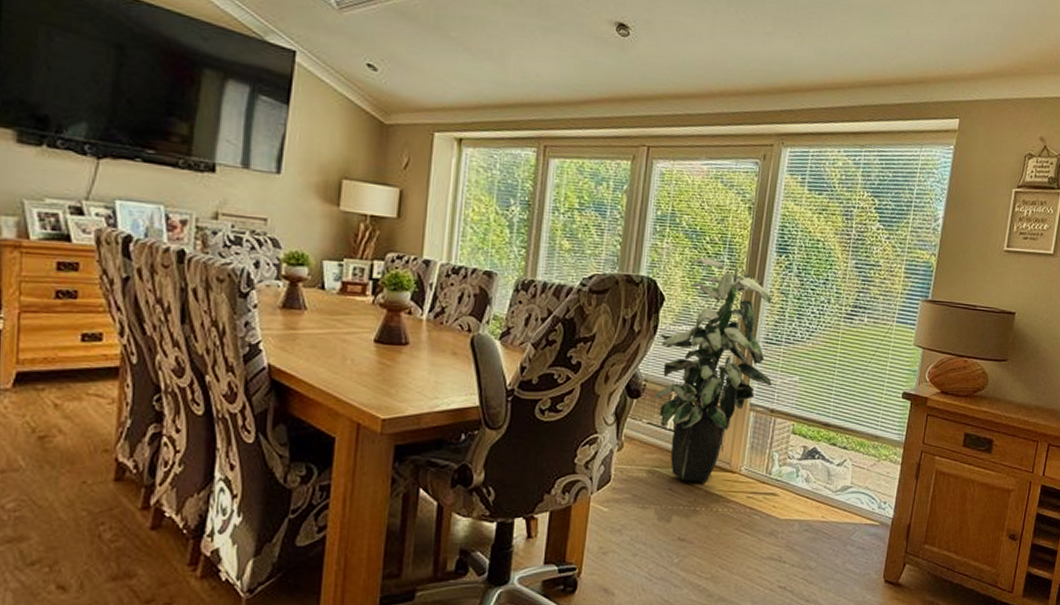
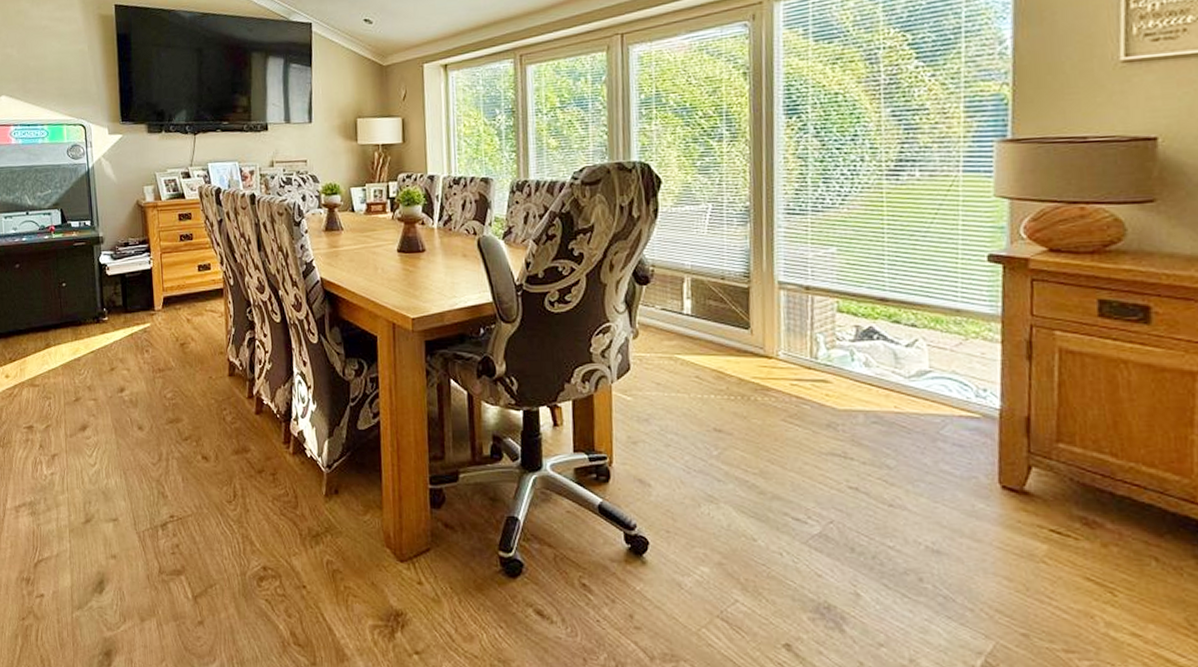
indoor plant: present [654,258,772,482] -> none [662,133,803,369]

